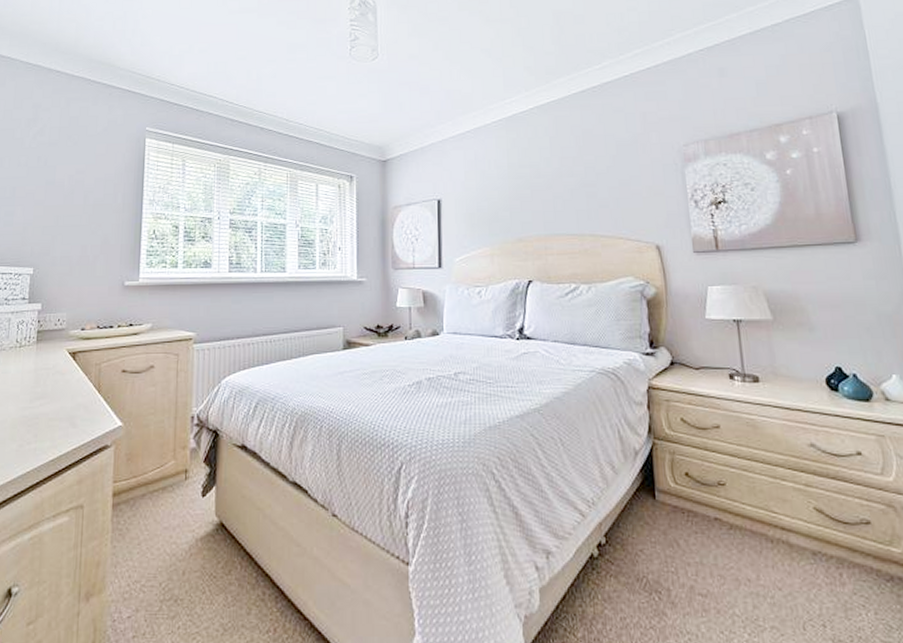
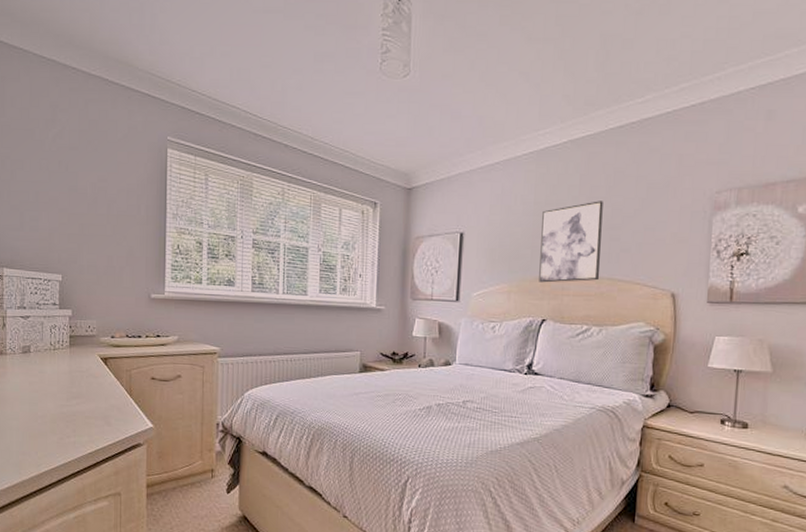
wall art: none [516,160,582,244] -> present [539,201,603,283]

